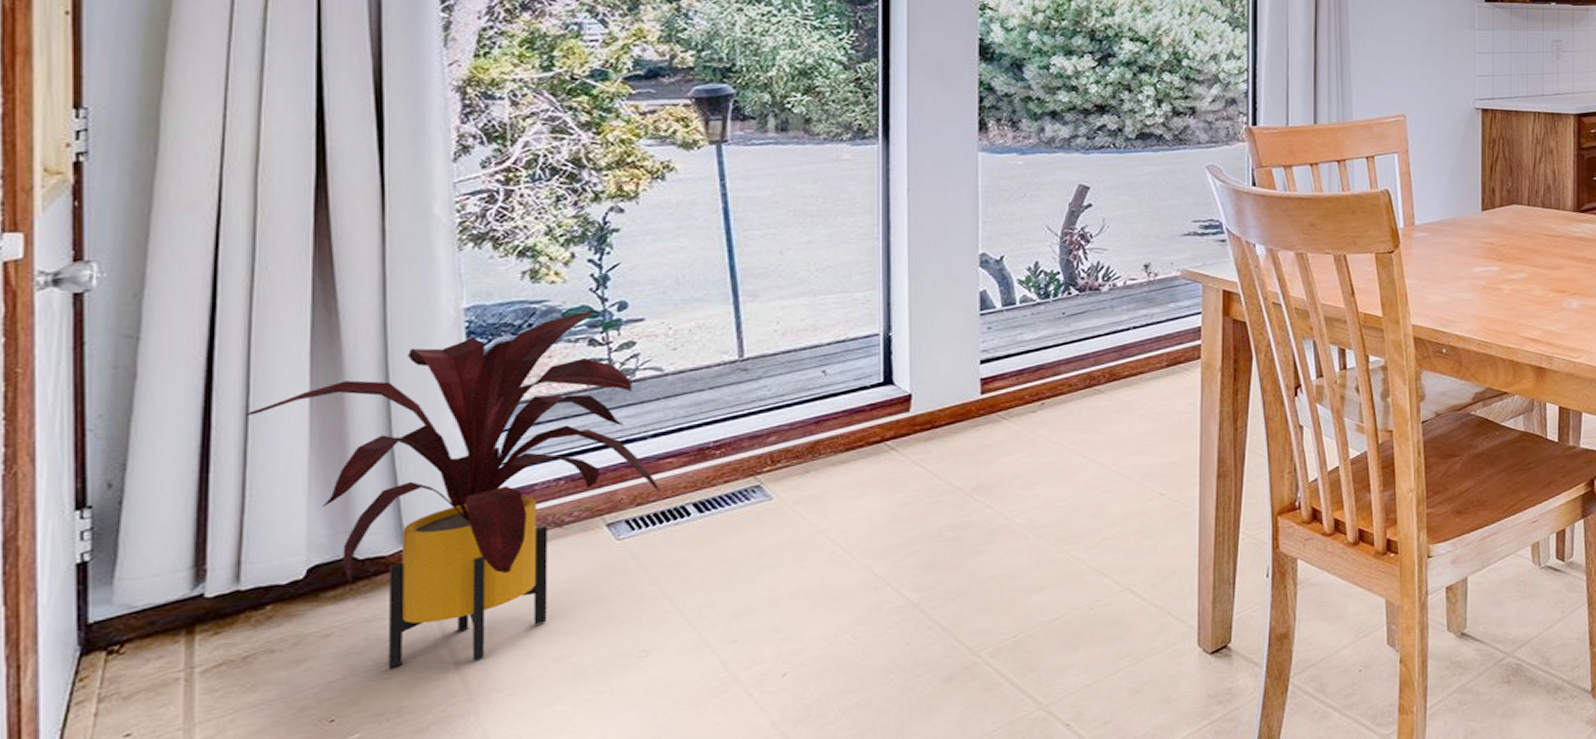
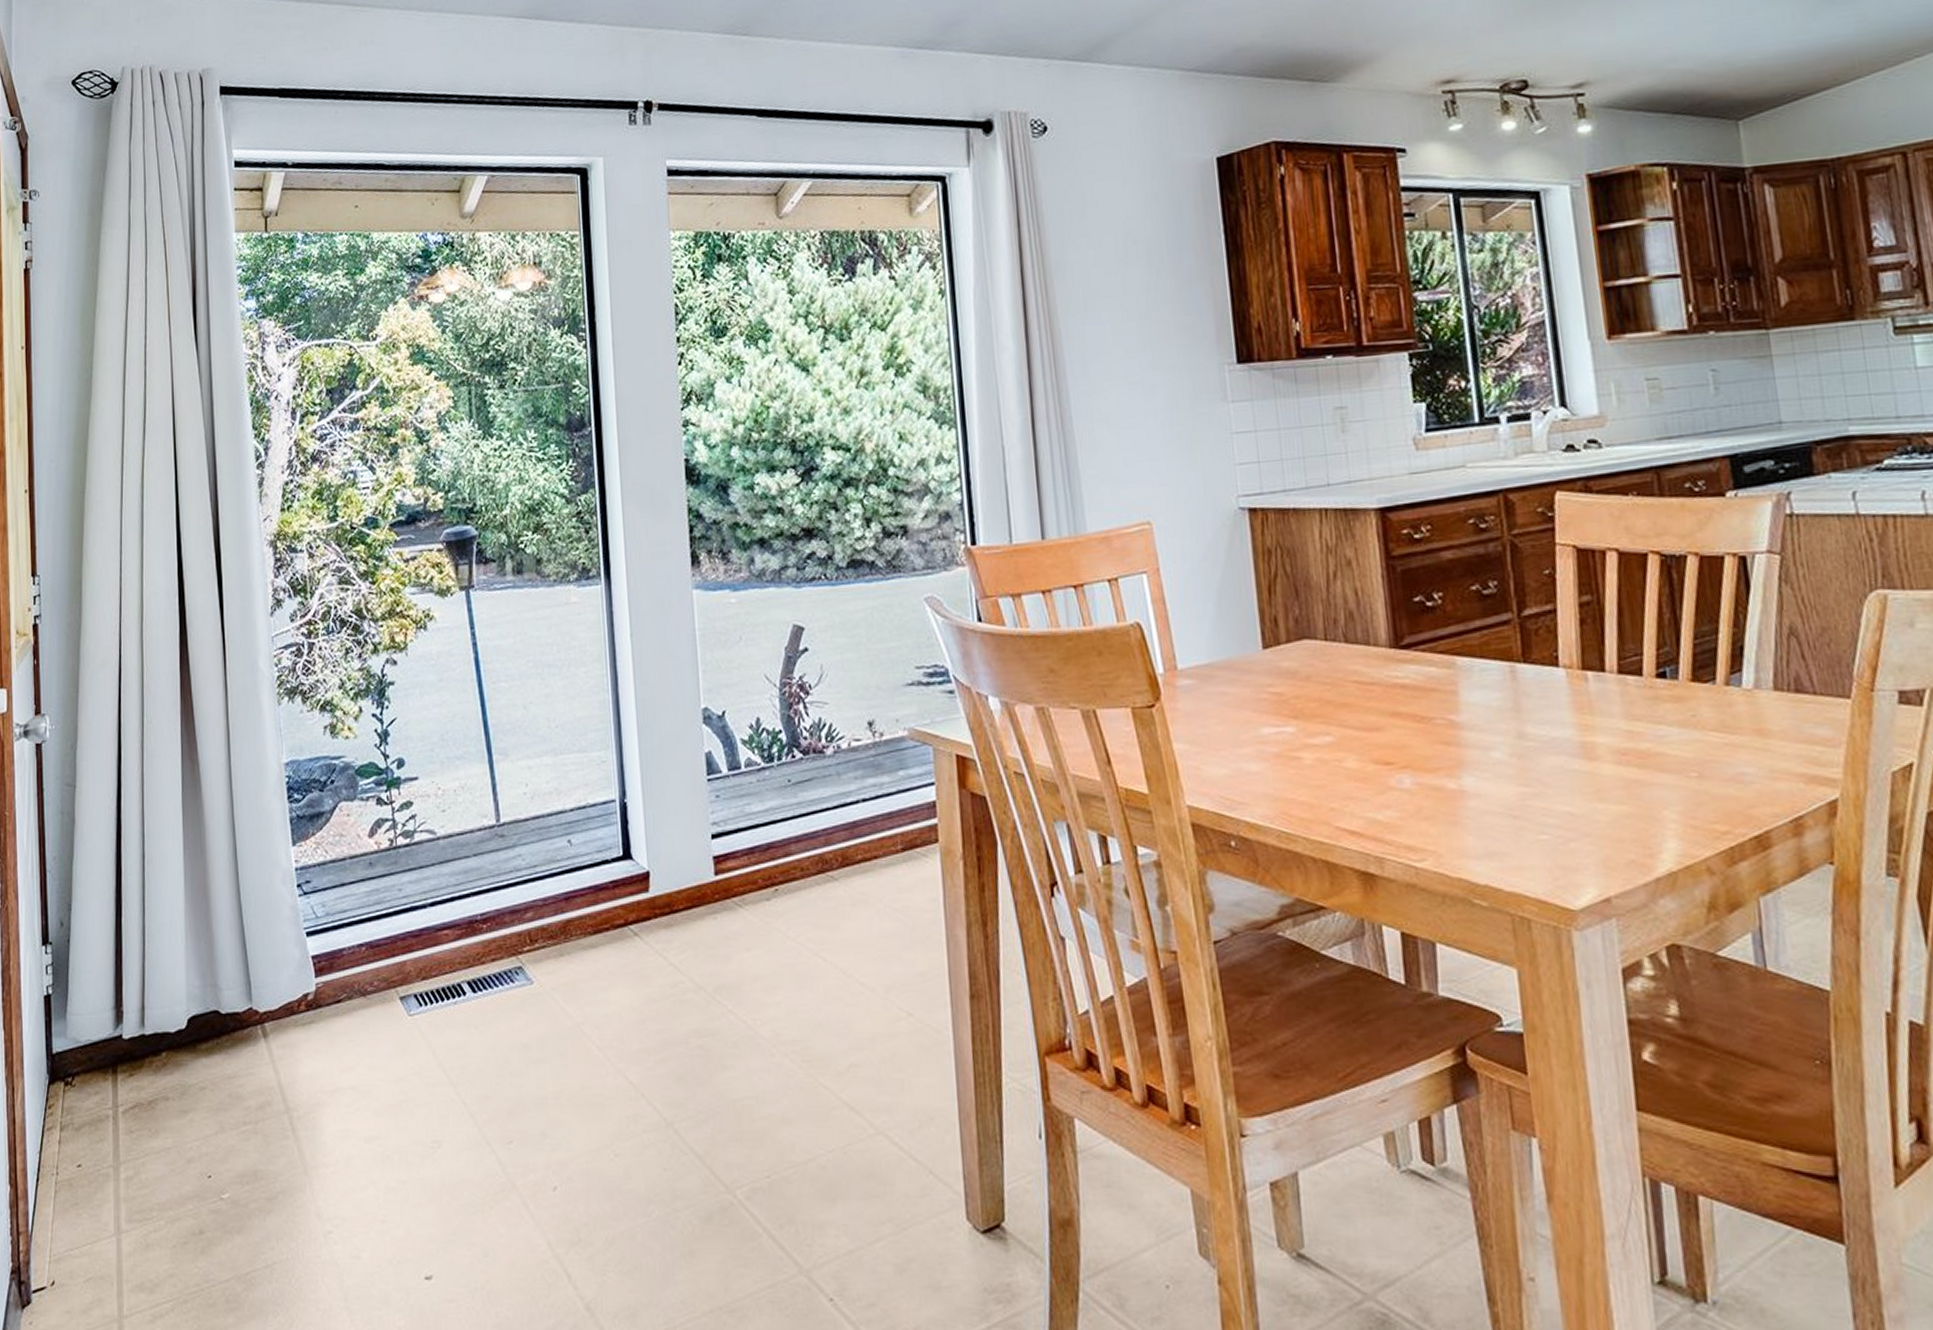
house plant: present [244,310,659,670] -> none [142,767,439,1131]

